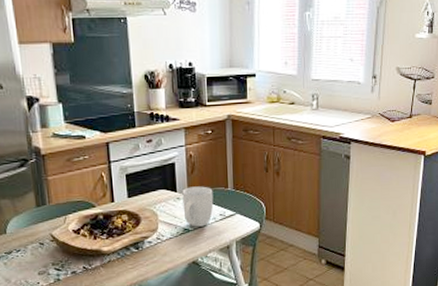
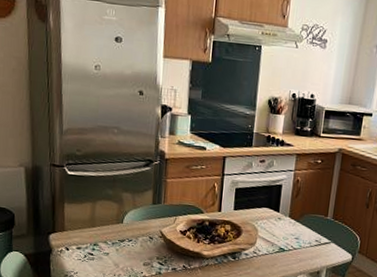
mug: present [182,186,214,227] -> none [282,209,313,249]

